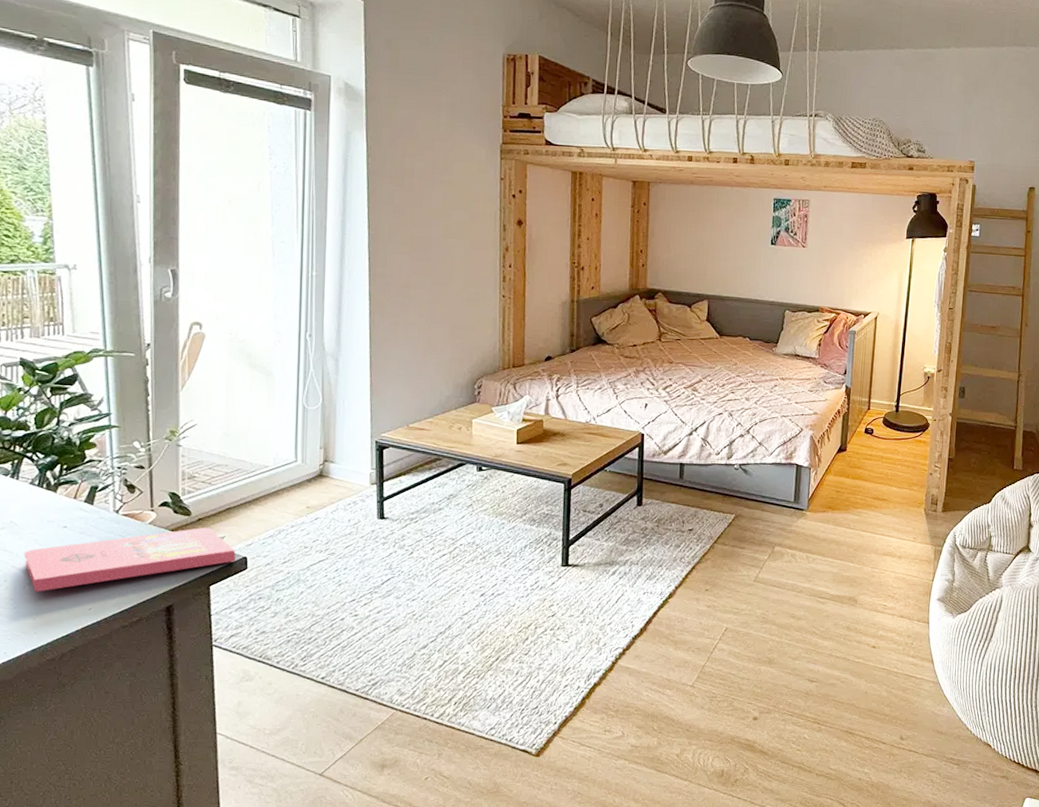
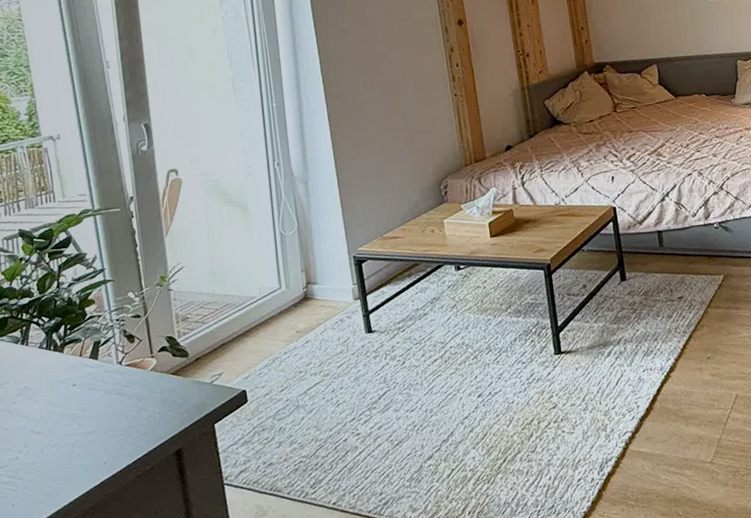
notebook: present [24,527,235,592] -> none [40,366,235,453]

